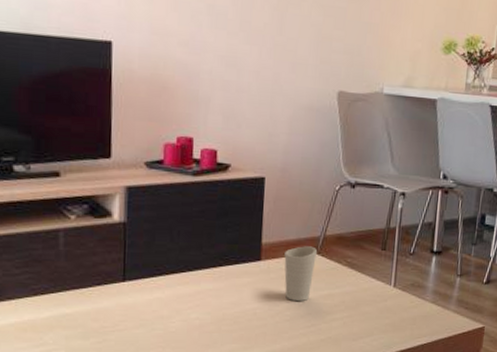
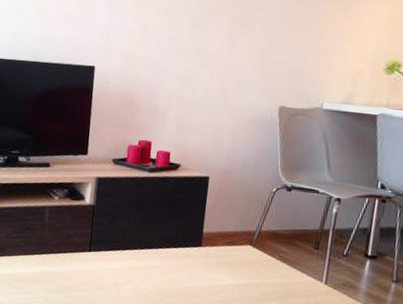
cup: present [284,246,317,301] -> none [221,238,252,286]

